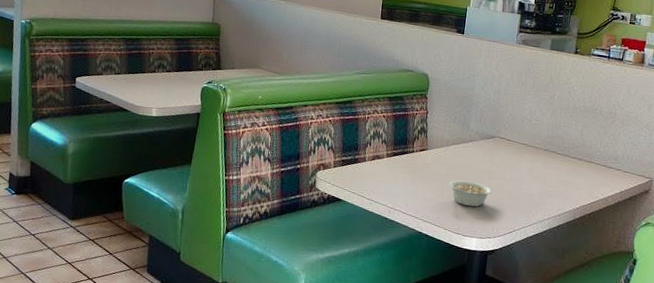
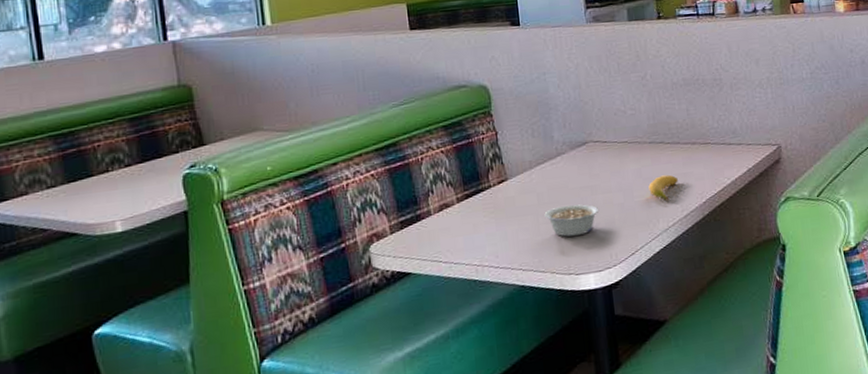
banana: none [535,178,560,200] -> present [648,174,678,202]

